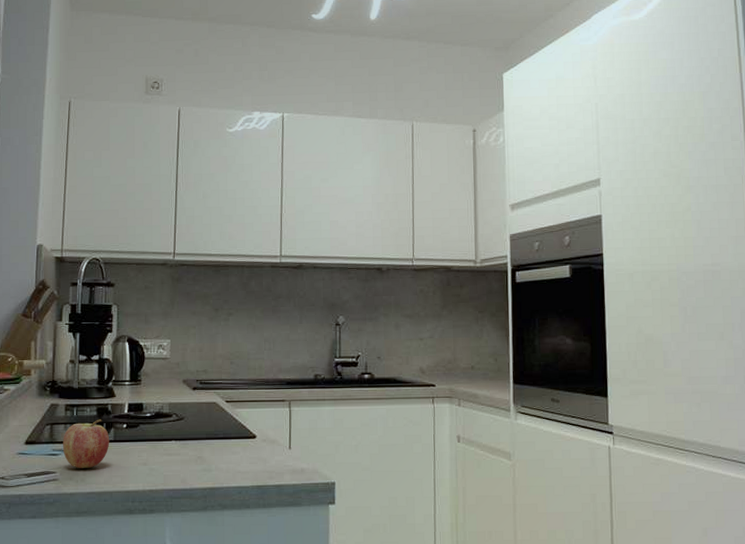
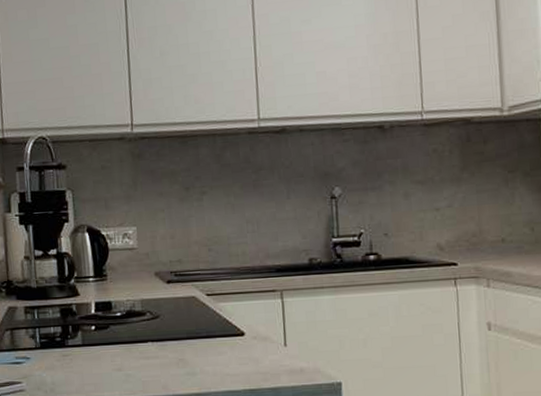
fruit: present [62,419,110,468] -> none [25,321,78,377]

